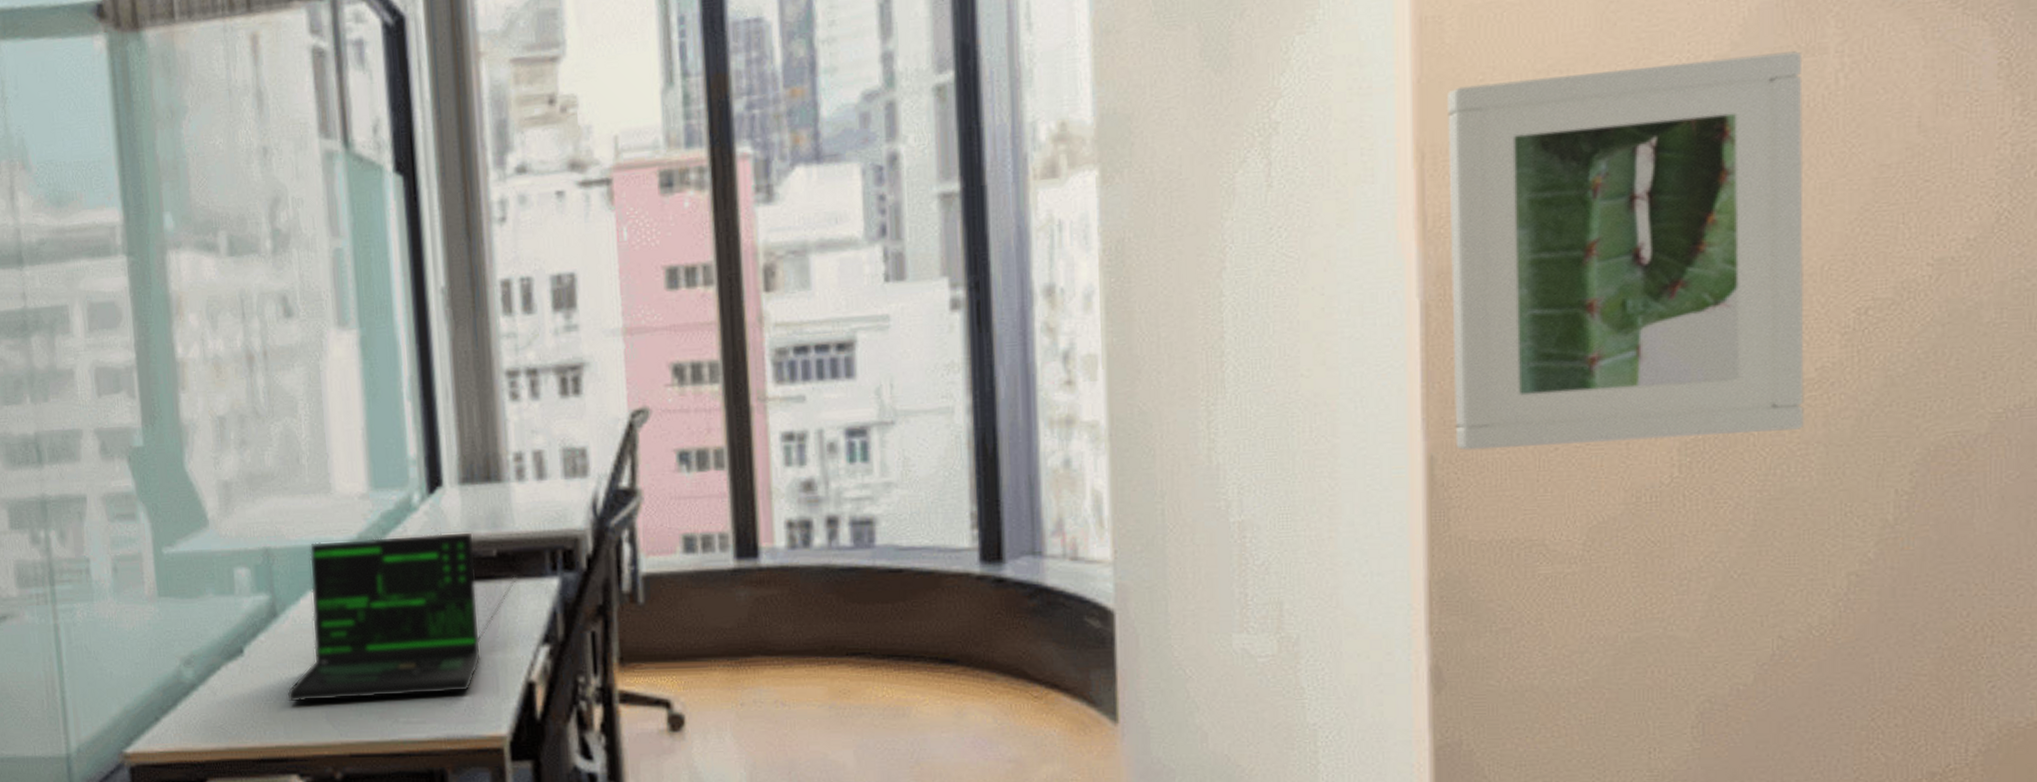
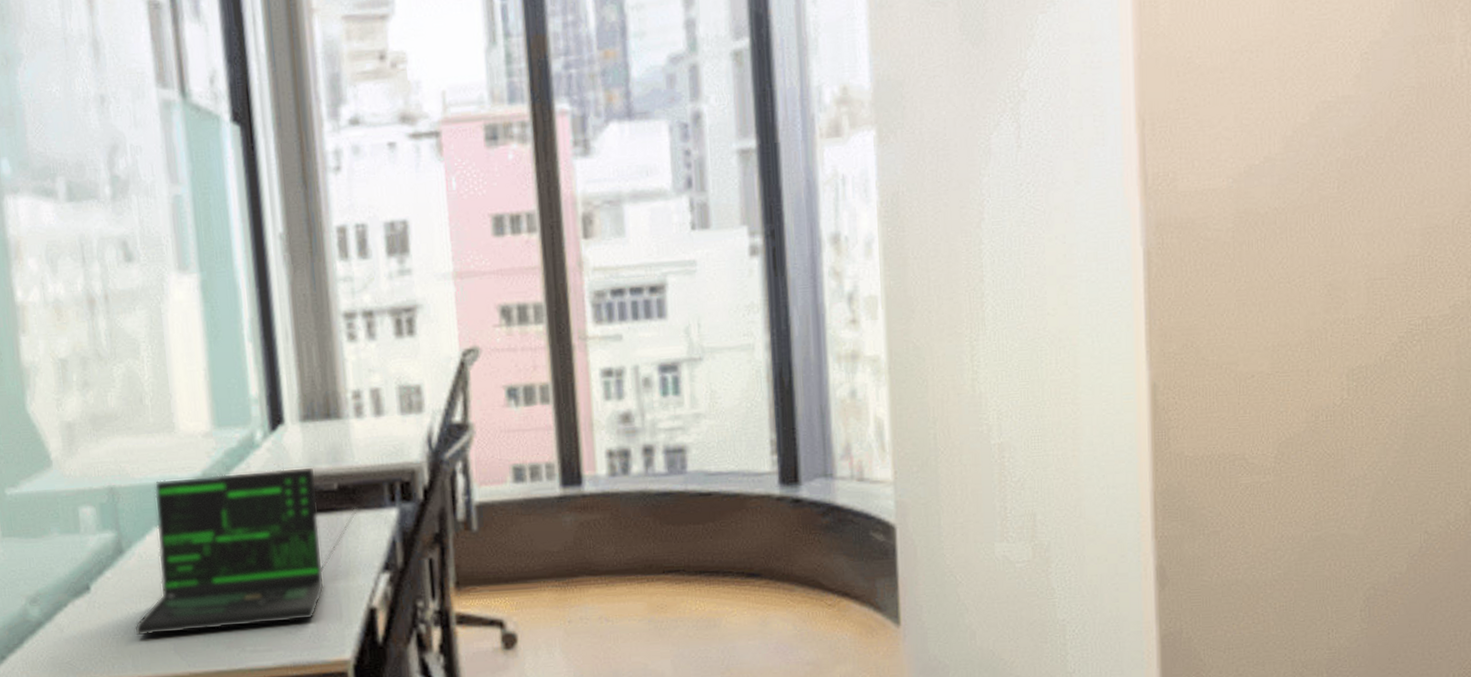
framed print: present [1446,51,1805,451] -> none [1161,39,1441,379]

